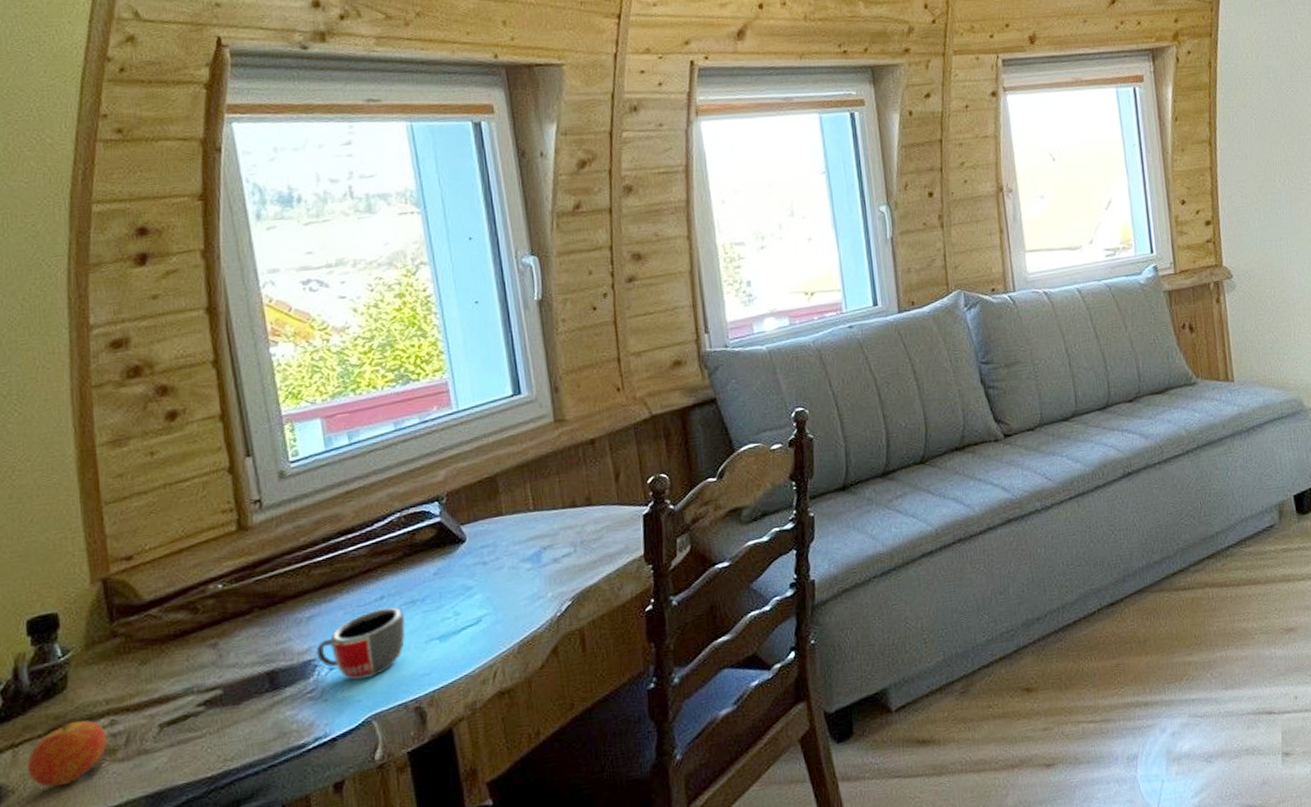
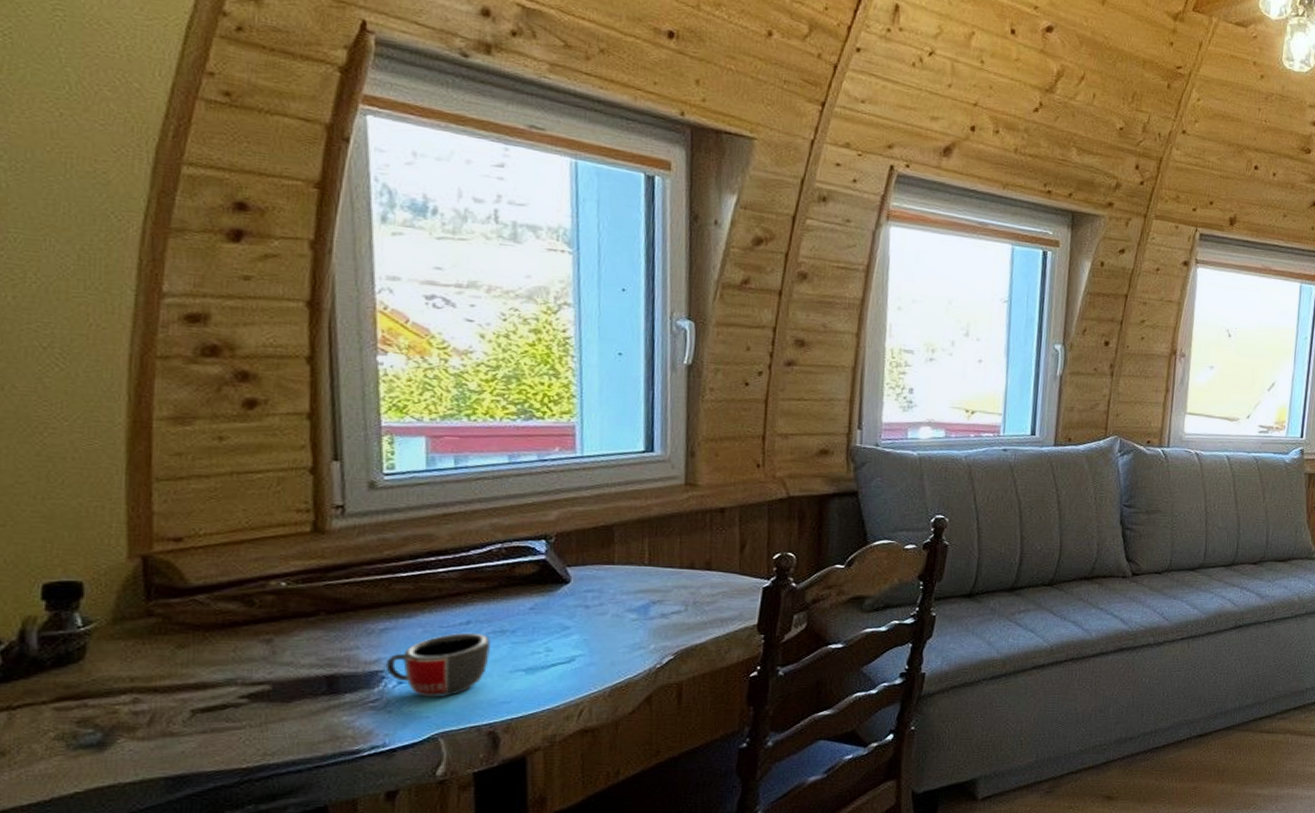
fruit: present [28,719,107,787] -> none [25,690,127,756]

